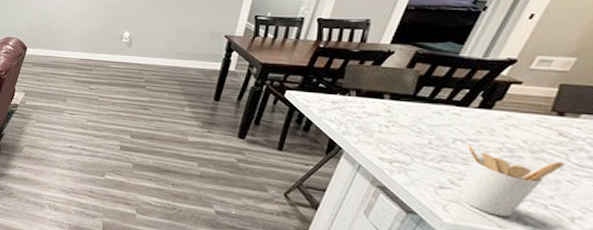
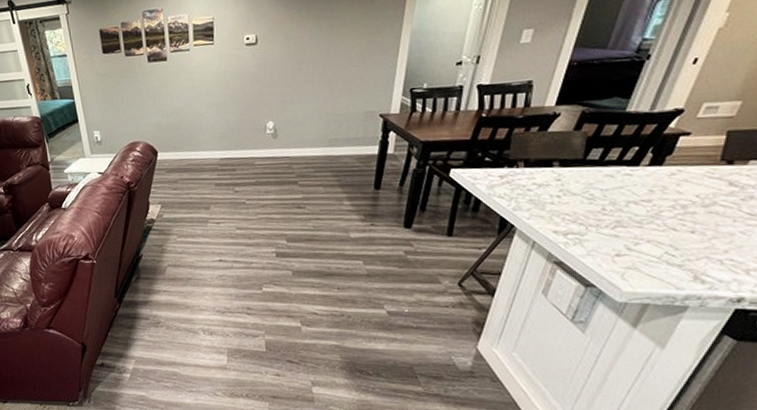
utensil holder: present [457,145,565,217] -> none [634,206,737,278]

